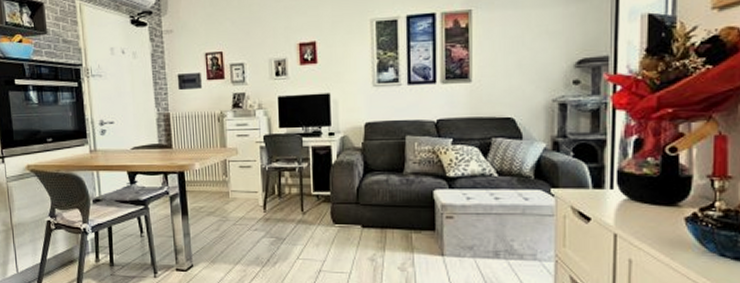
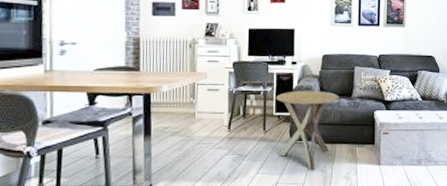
side table: none [312,166,388,258] -> present [275,91,339,170]

